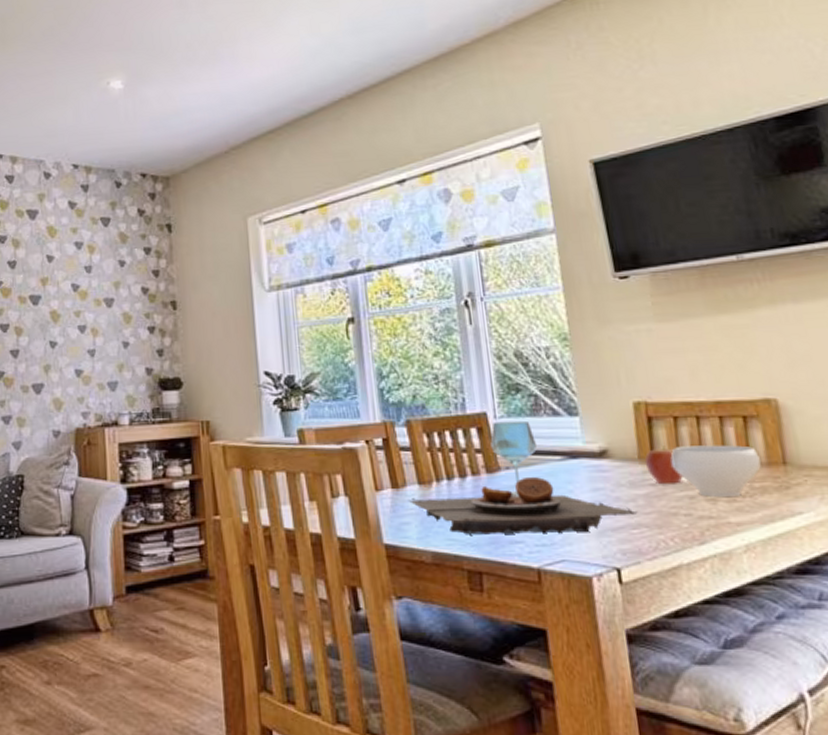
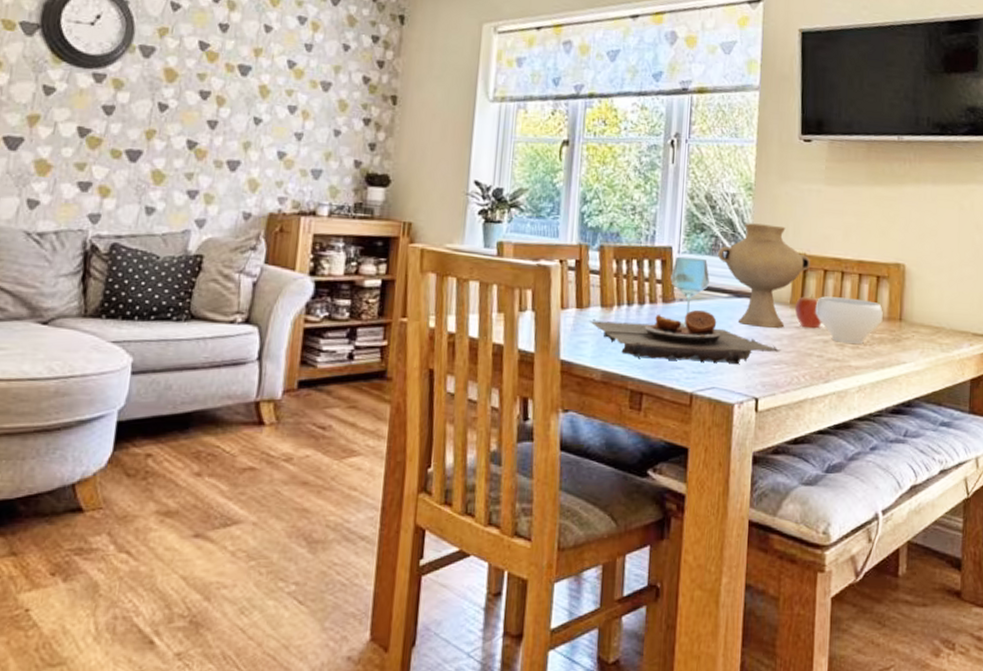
vase: none [540,374,656,489] -> present [718,223,811,328]

